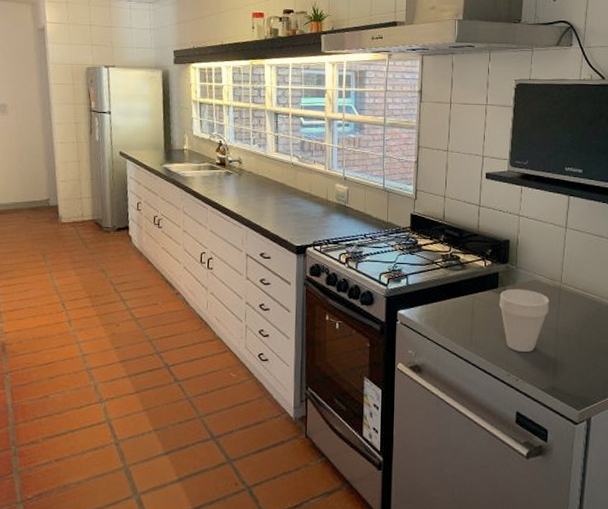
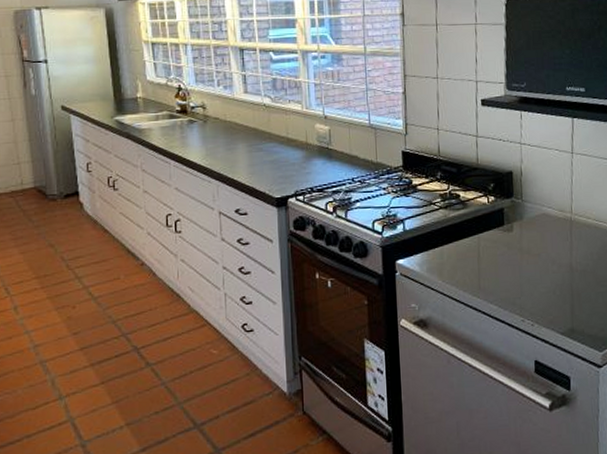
cup: present [499,289,549,352] -> none [506,224,561,294]

